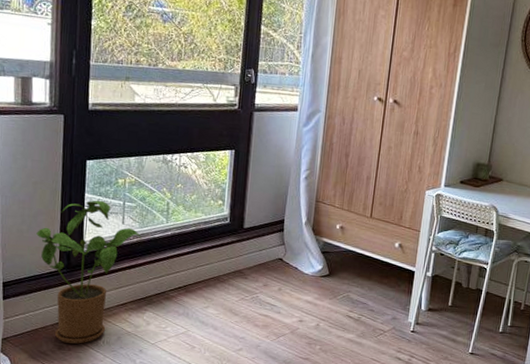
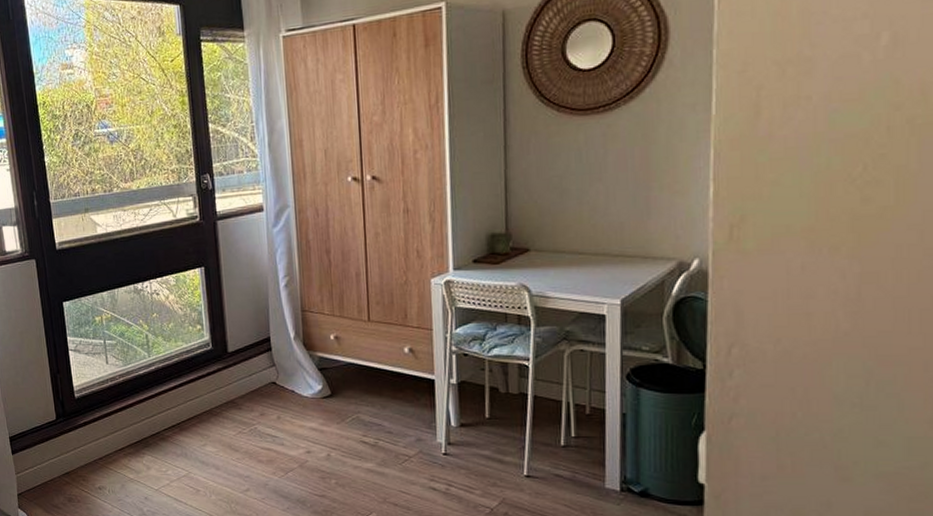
house plant: present [36,200,142,344] -> none [30,342,127,495]

